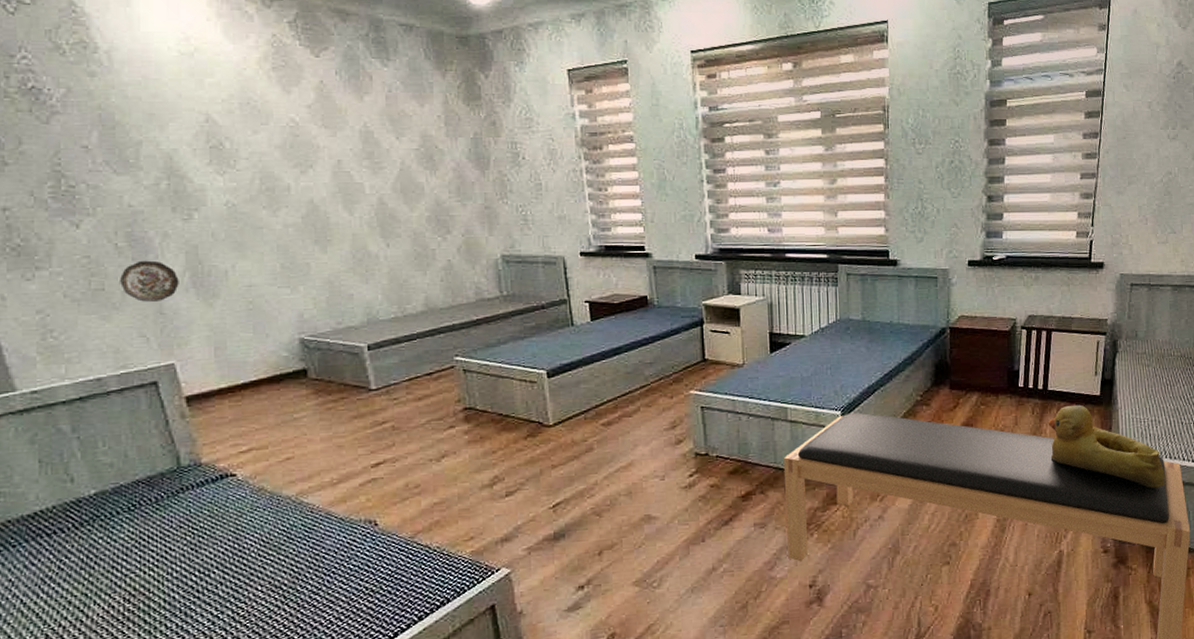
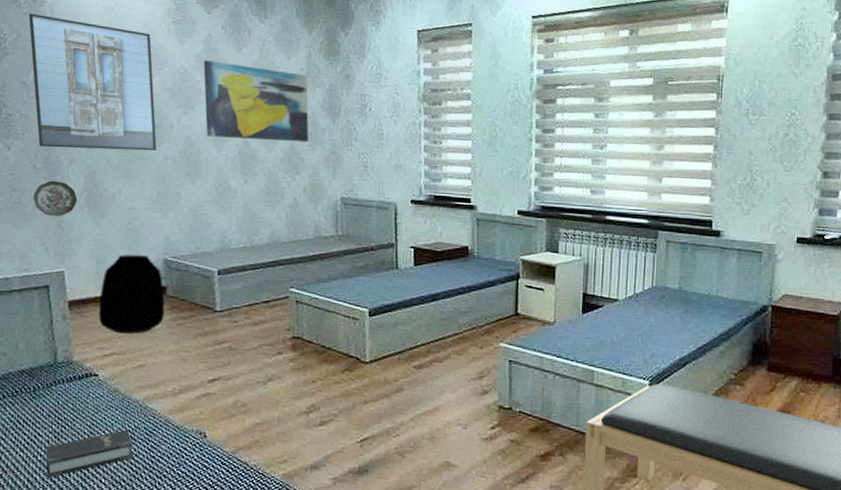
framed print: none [78,62,273,222] -> present [28,13,157,151]
hardback book: none [182,529,294,595] -> present [45,429,134,478]
backpack: none [224,337,309,427] -> present [98,254,165,334]
wall art: none [318,110,458,199] -> present [203,59,309,143]

